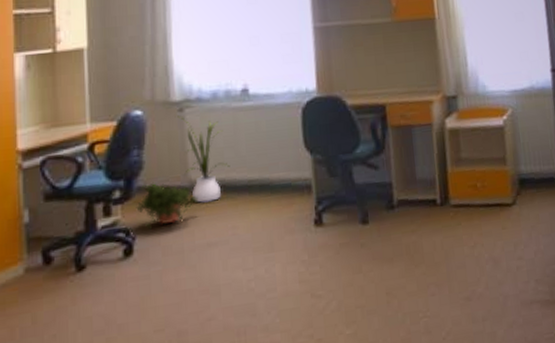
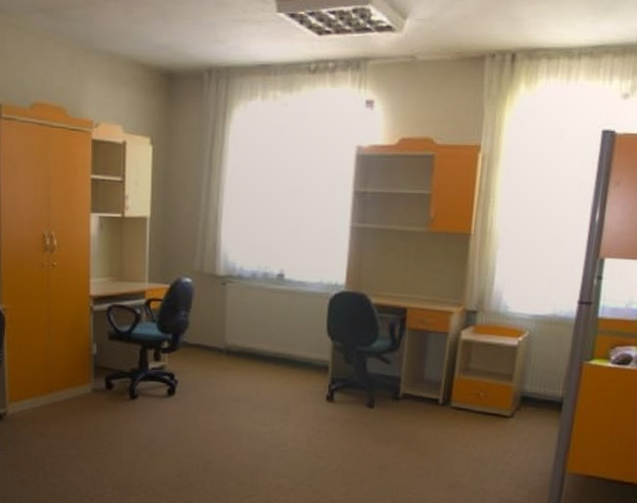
potted plant: present [136,182,199,230] -> none [180,340,231,378]
house plant: present [177,116,230,203] -> none [220,288,261,365]

